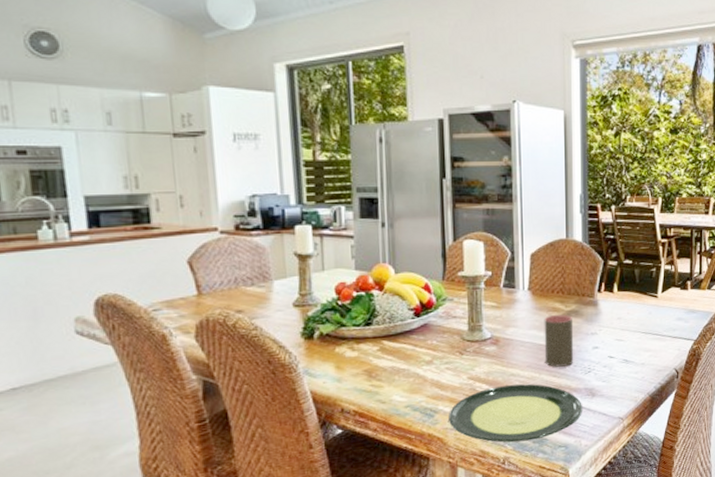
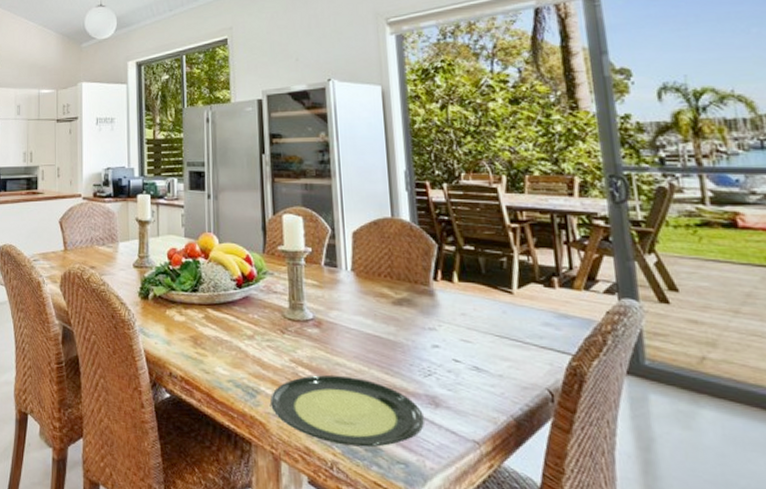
cup: present [544,314,574,367] -> none [371,302,410,364]

